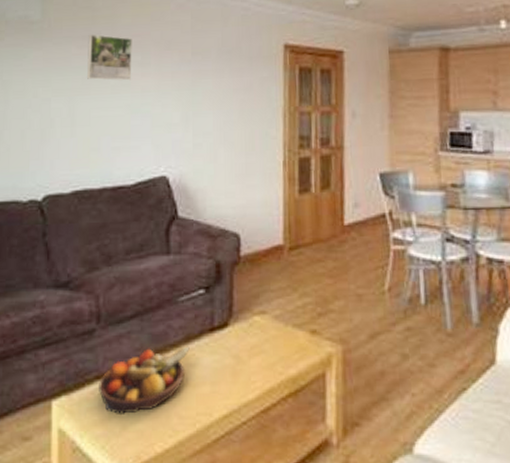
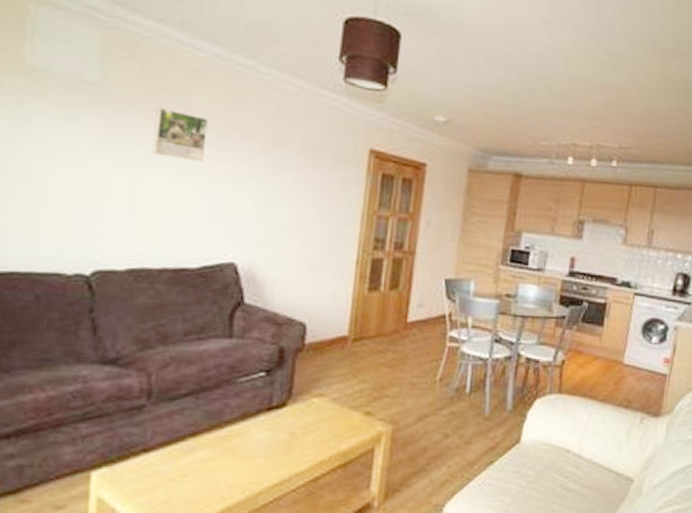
fruit bowl: present [99,346,190,414] -> none [145,423,245,484]

